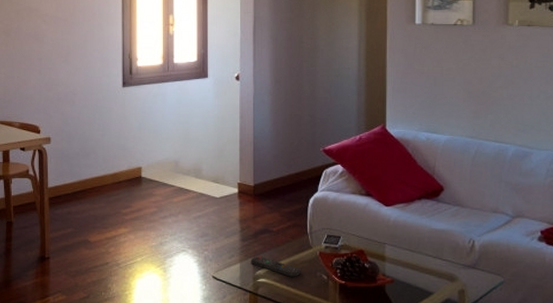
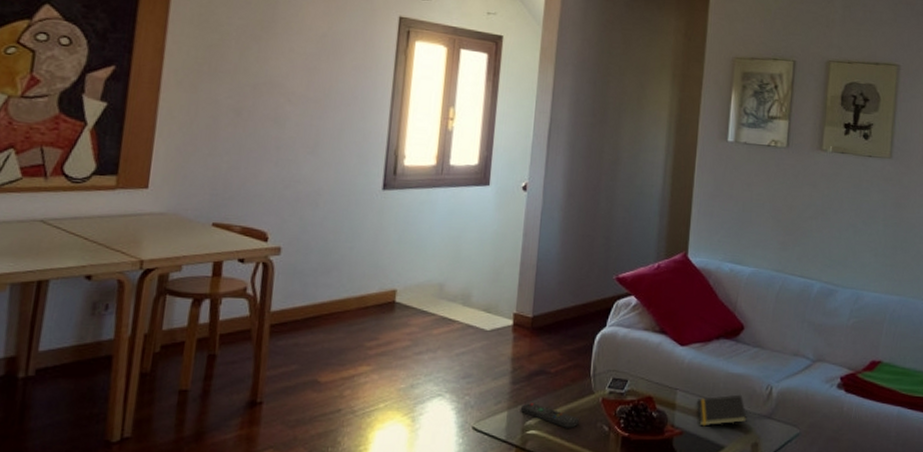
notepad: none [405,247,452,275] -> present [697,394,747,427]

